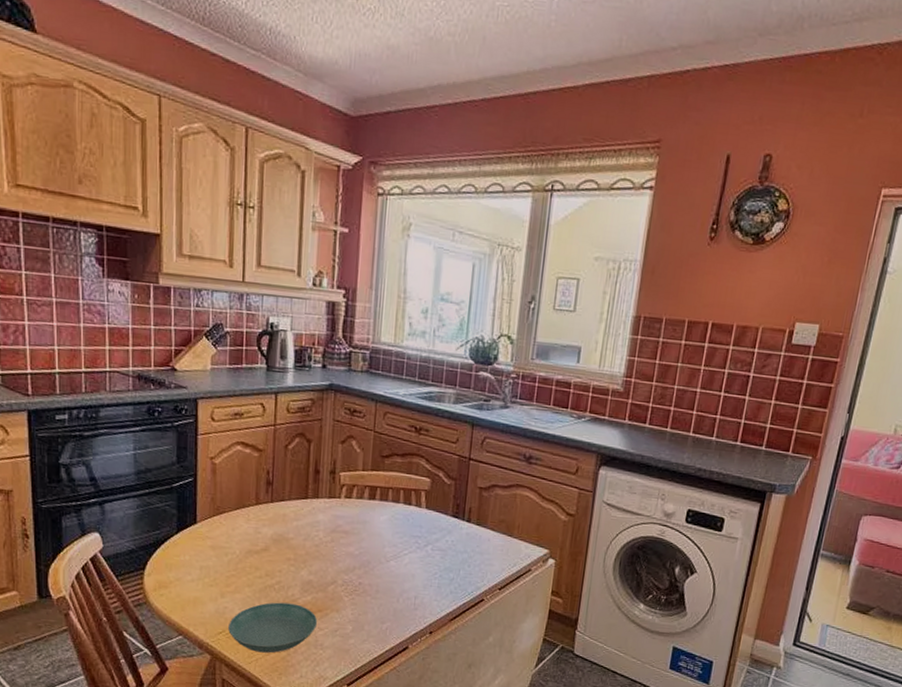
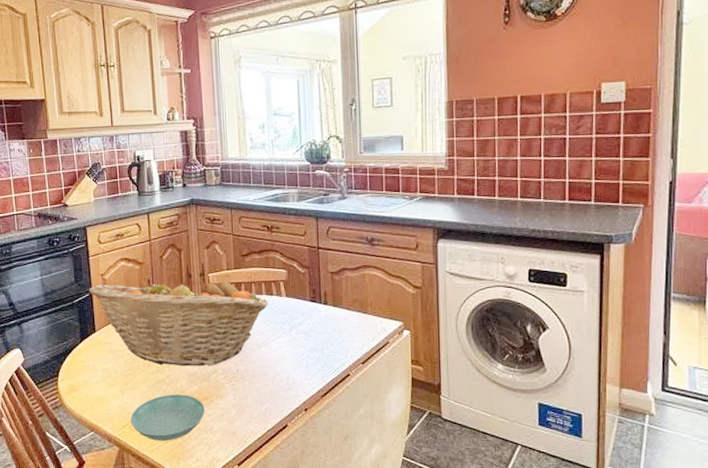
fruit basket: none [192,468,406,575] -> present [88,274,269,366]

